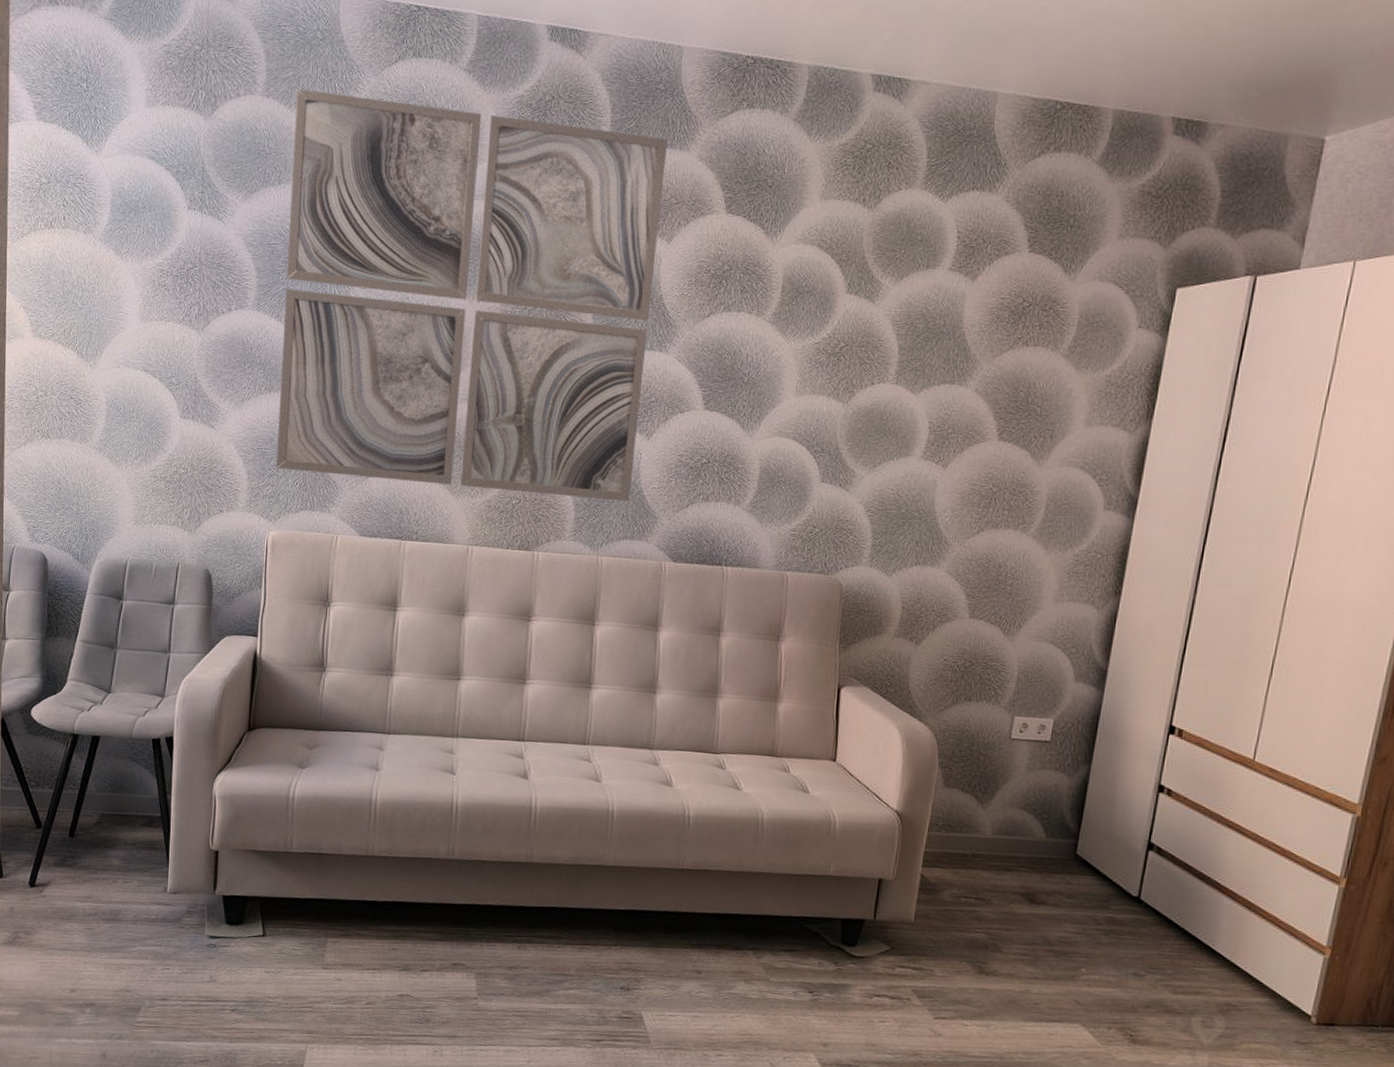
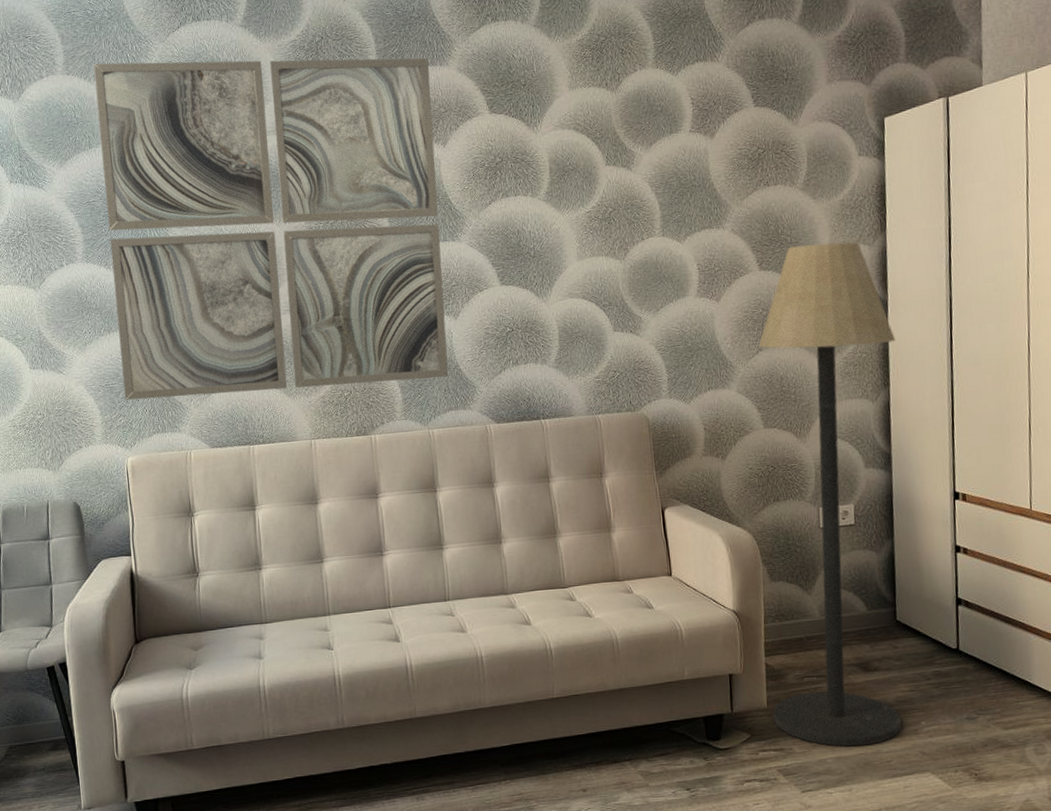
floor lamp: none [918,419,1138,983] -> present [758,242,902,747]

